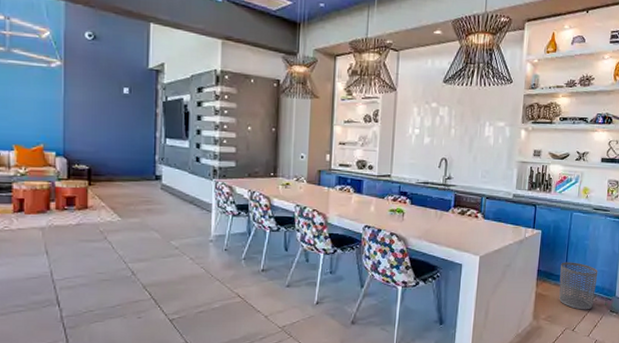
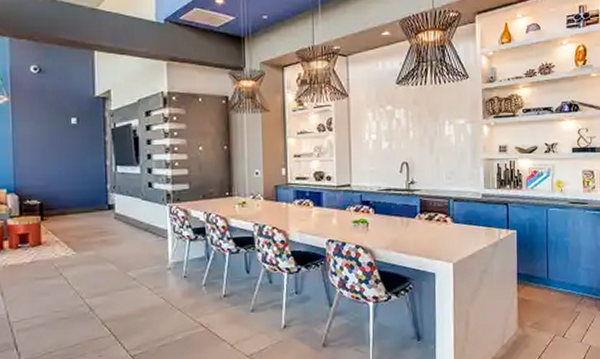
waste bin: present [559,262,598,310] -> none [542,261,584,314]

